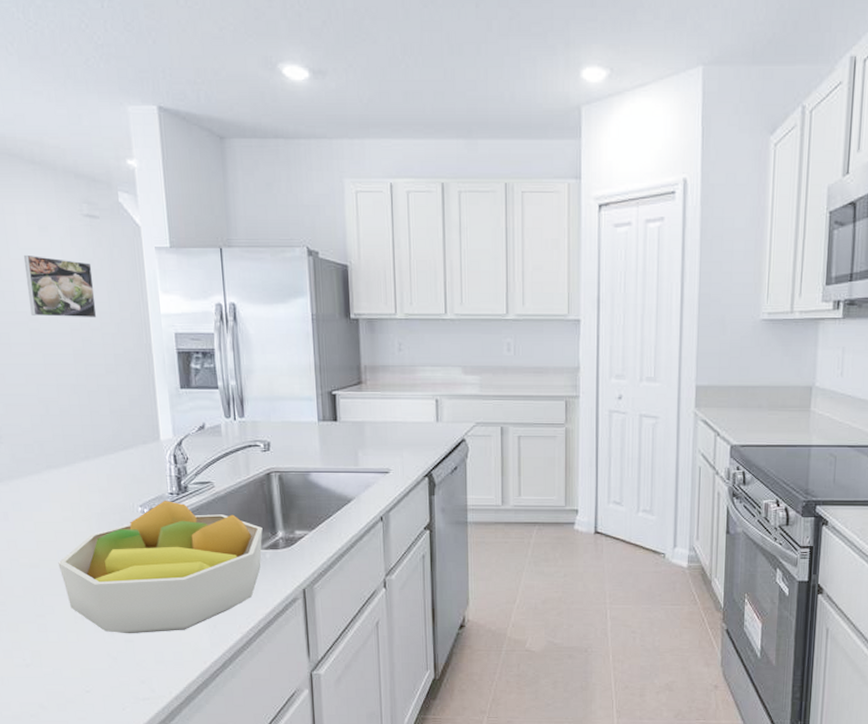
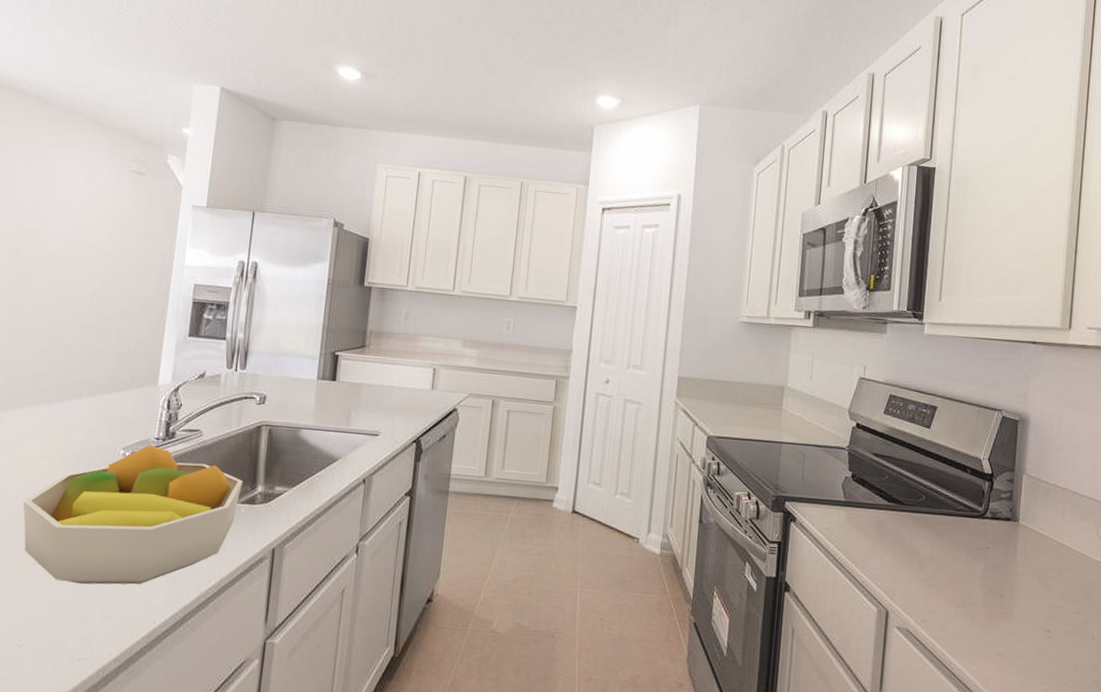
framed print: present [23,254,97,318] -> none [59,200,128,264]

